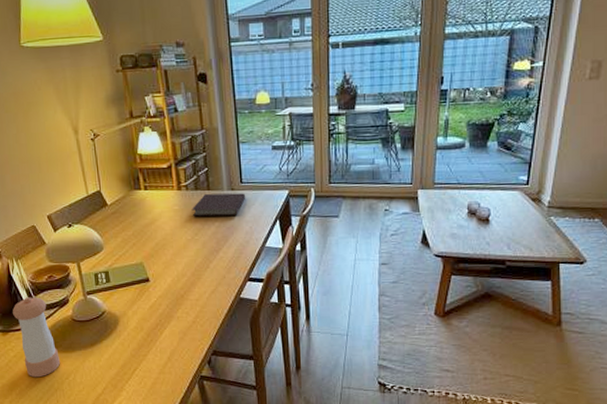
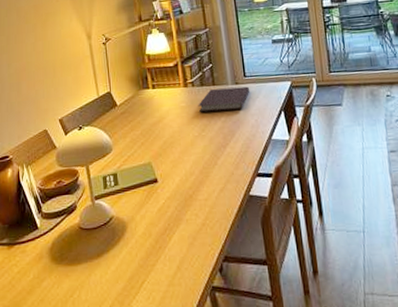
pepper shaker: present [13,297,60,378] -> none [20,204,65,297]

